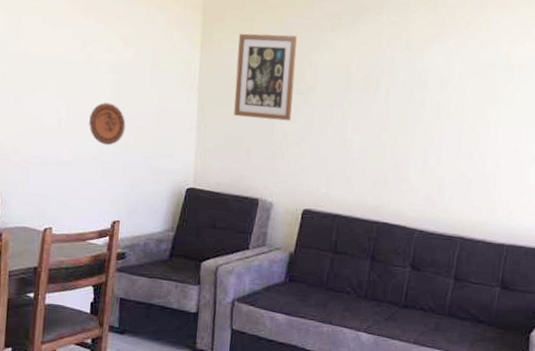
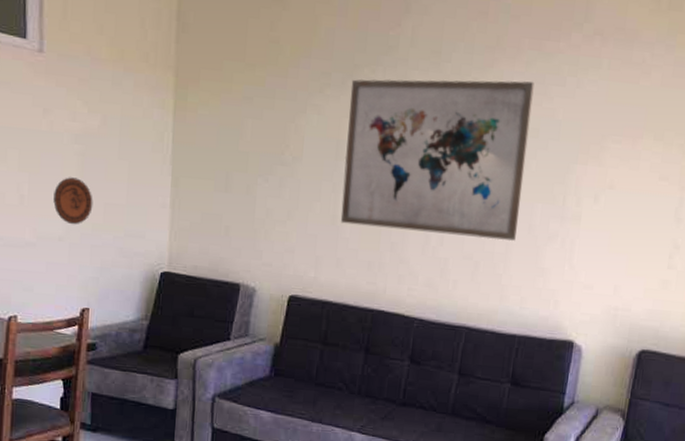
wall art: present [234,33,297,121] -> none [211,96,281,196]
wall art: none [349,20,519,162] -> present [340,79,534,242]

